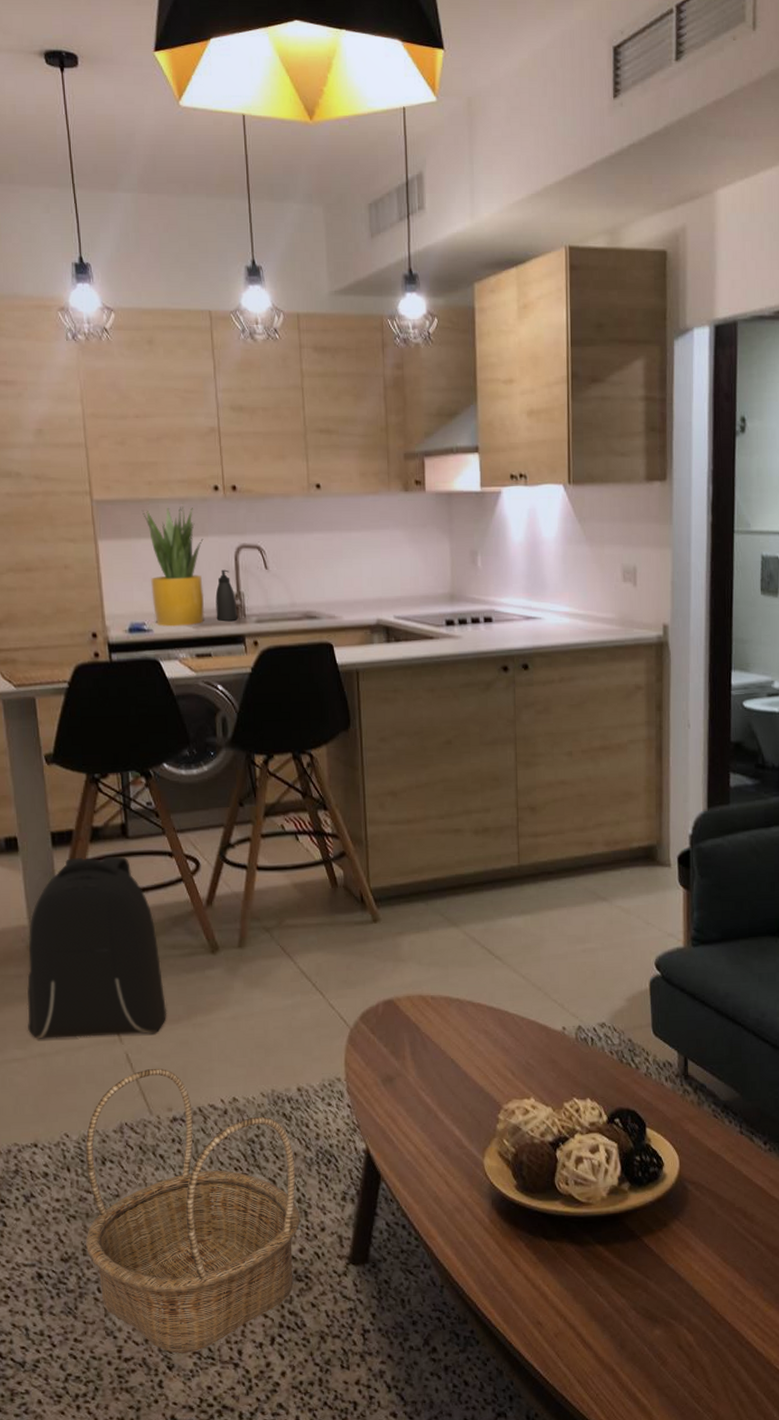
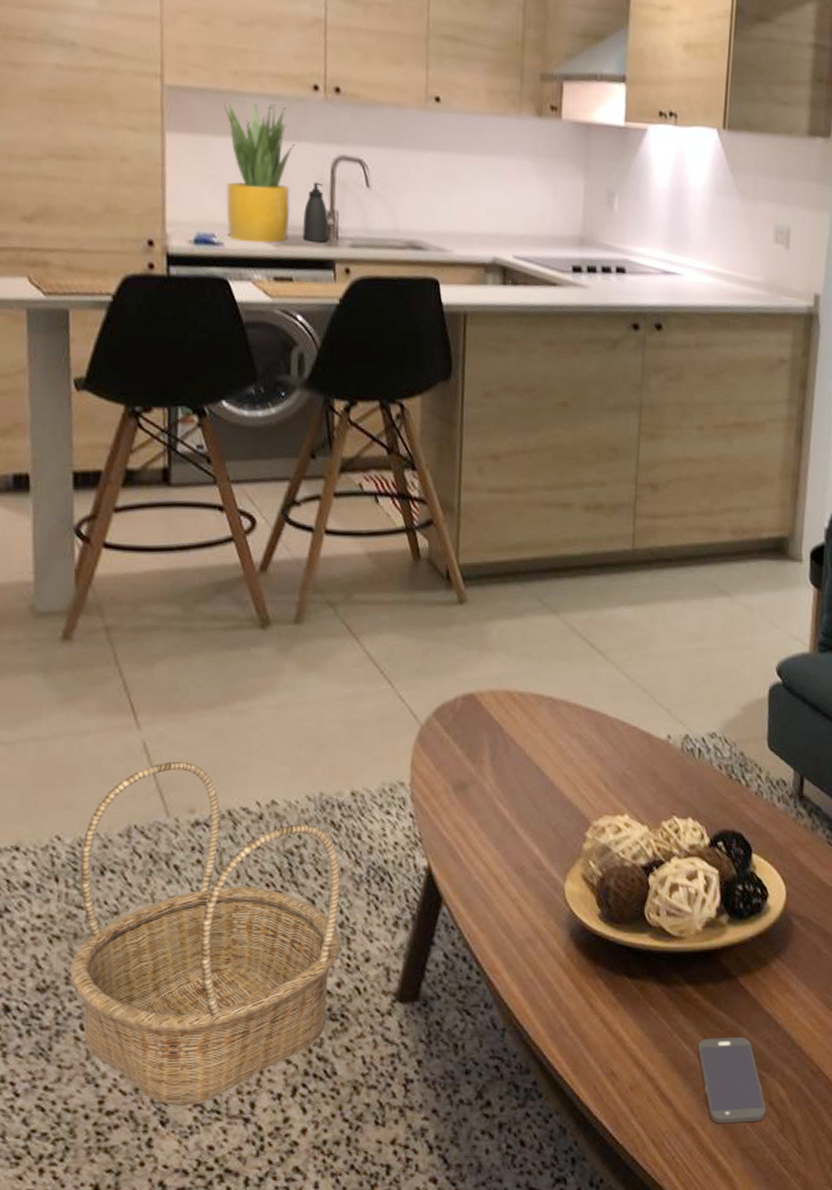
backpack: present [27,856,167,1038] -> none [21,504,200,720]
smartphone: none [612,1289,677,1366] -> present [698,1037,767,1124]

